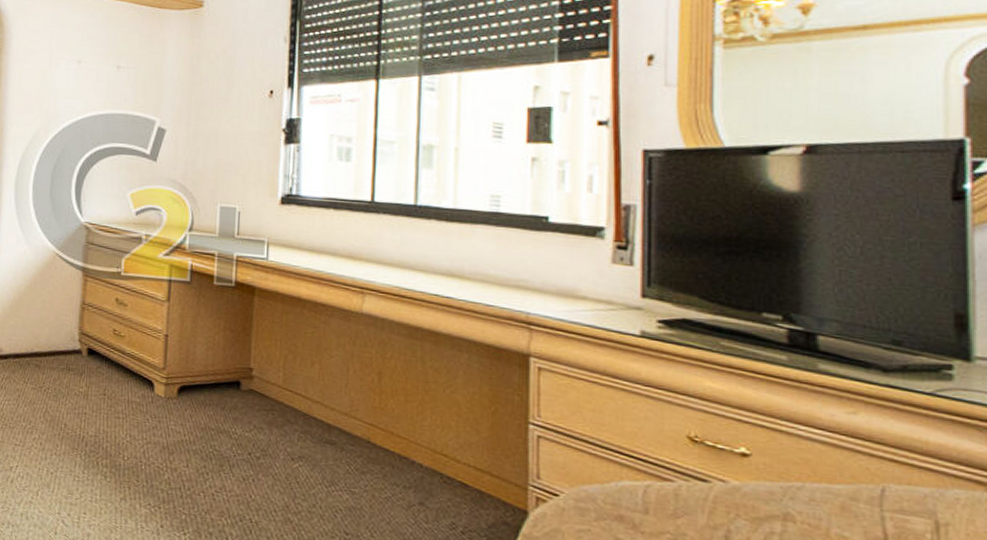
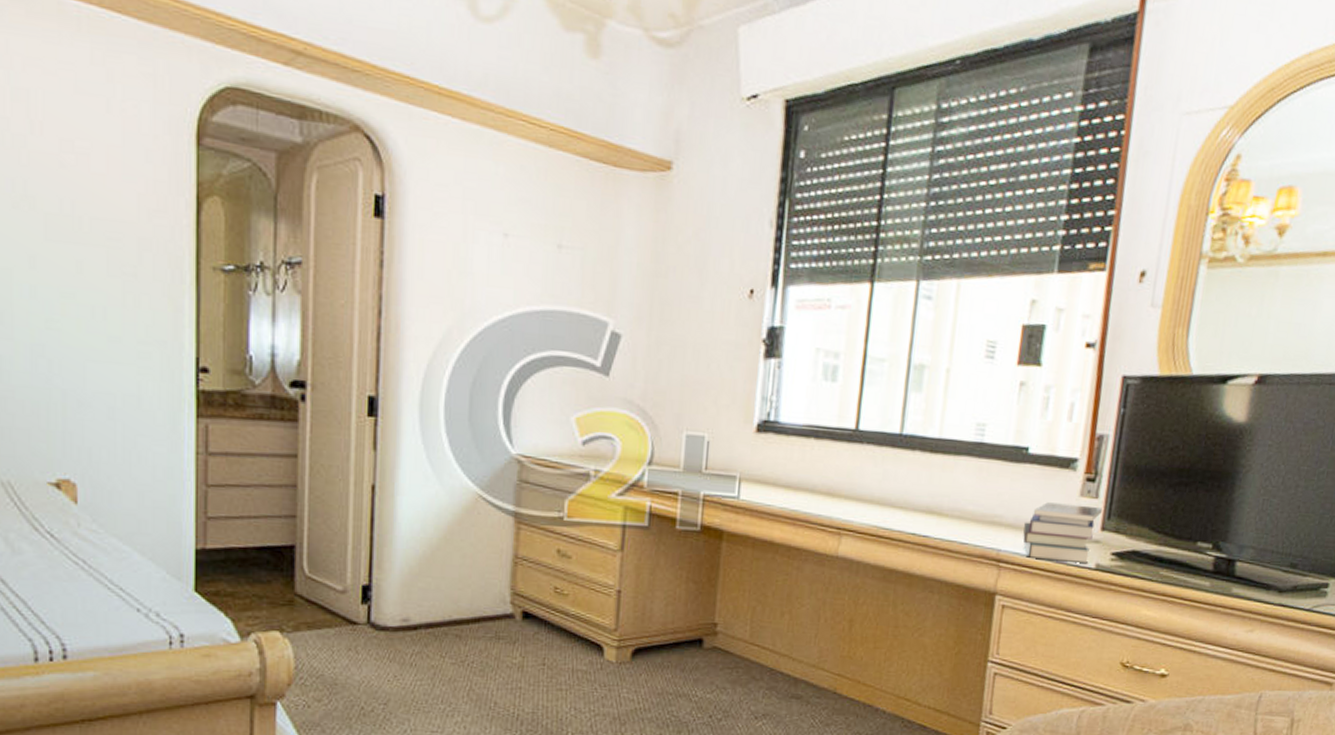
books: none [553,268,639,331] -> present [1023,502,1102,564]

